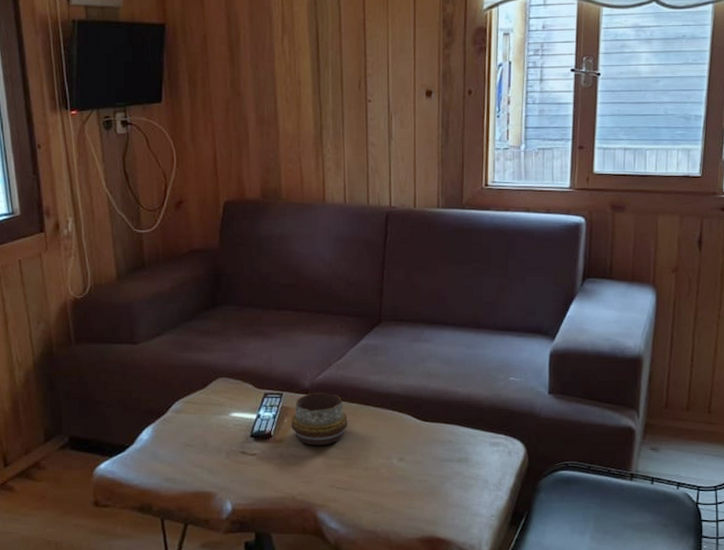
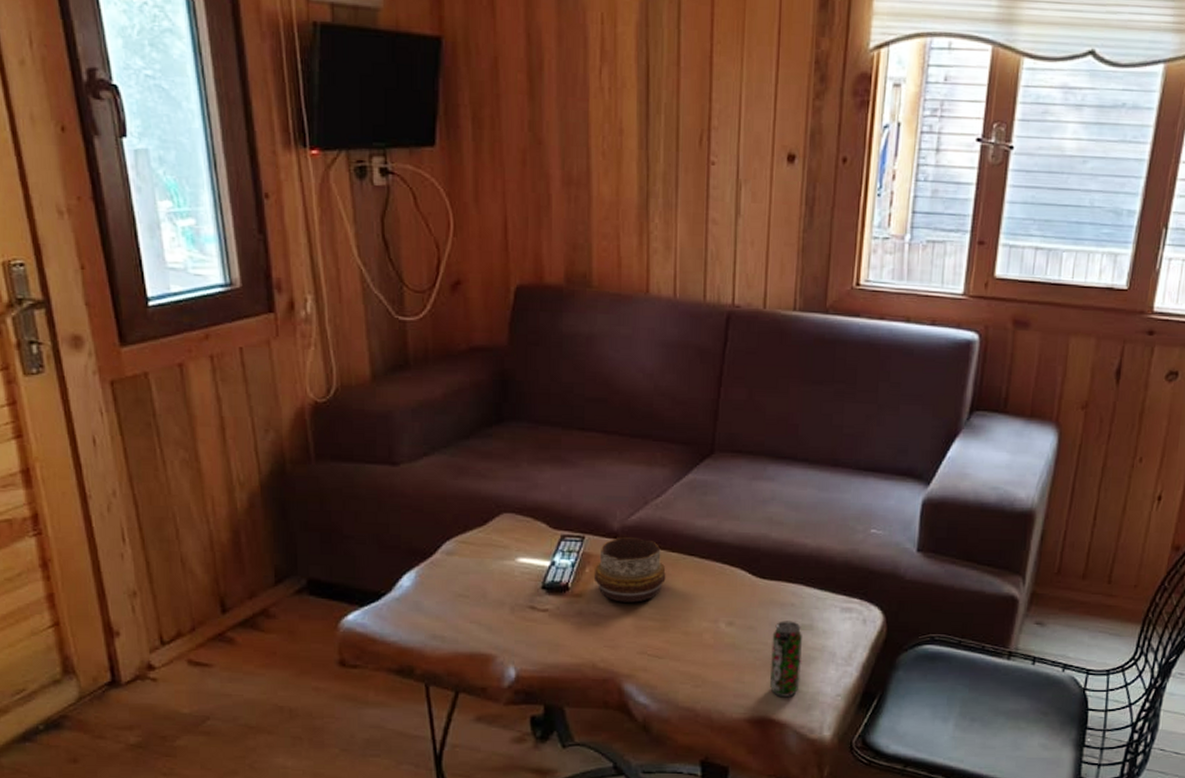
beverage can: none [435,455,461,519] -> present [770,621,802,697]

